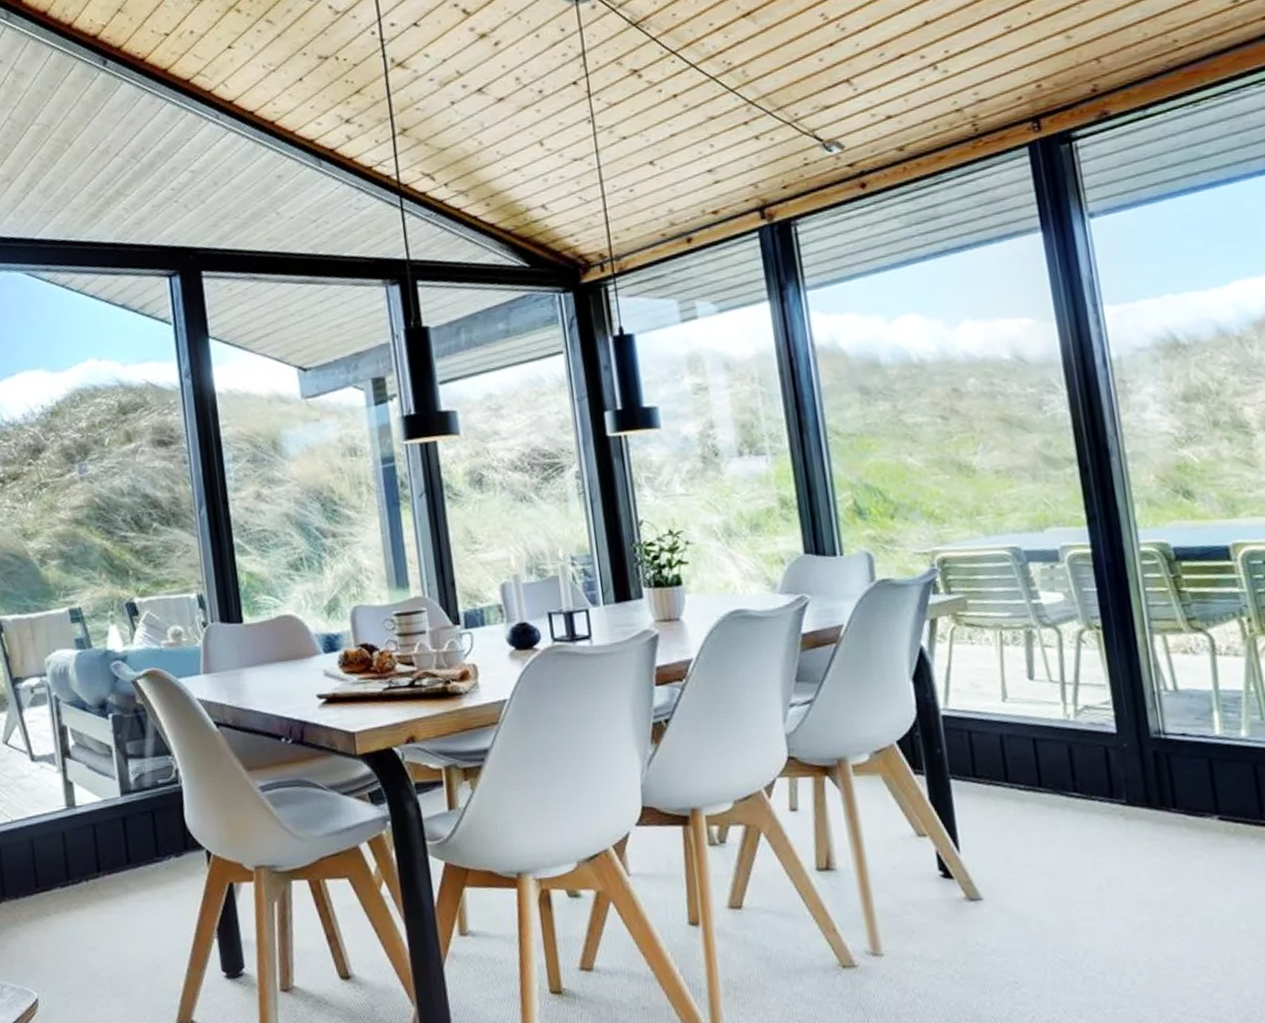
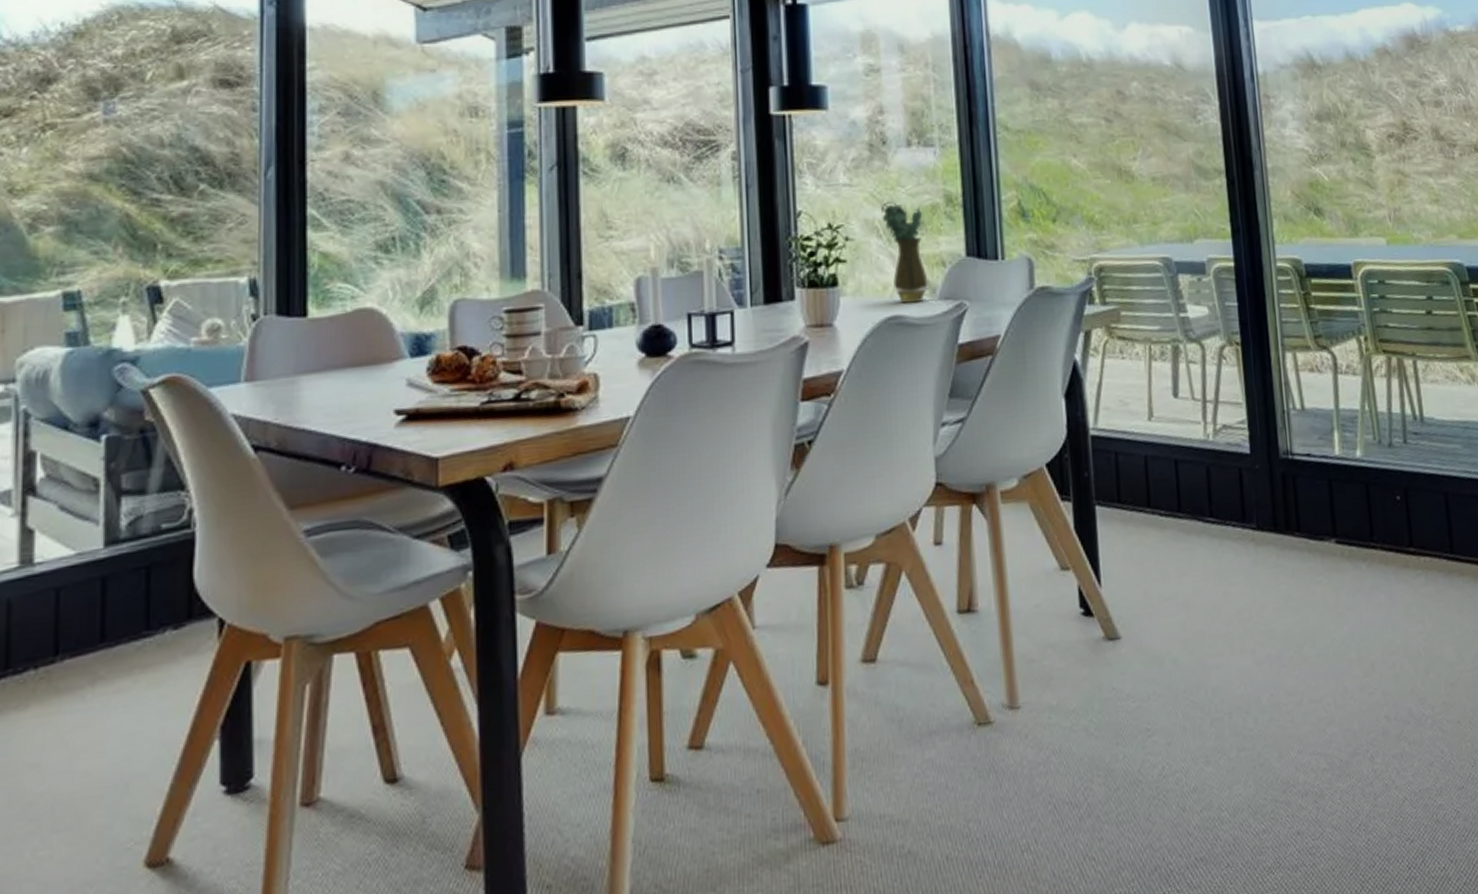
vase: none [717,505,769,599] -> present [881,199,928,304]

